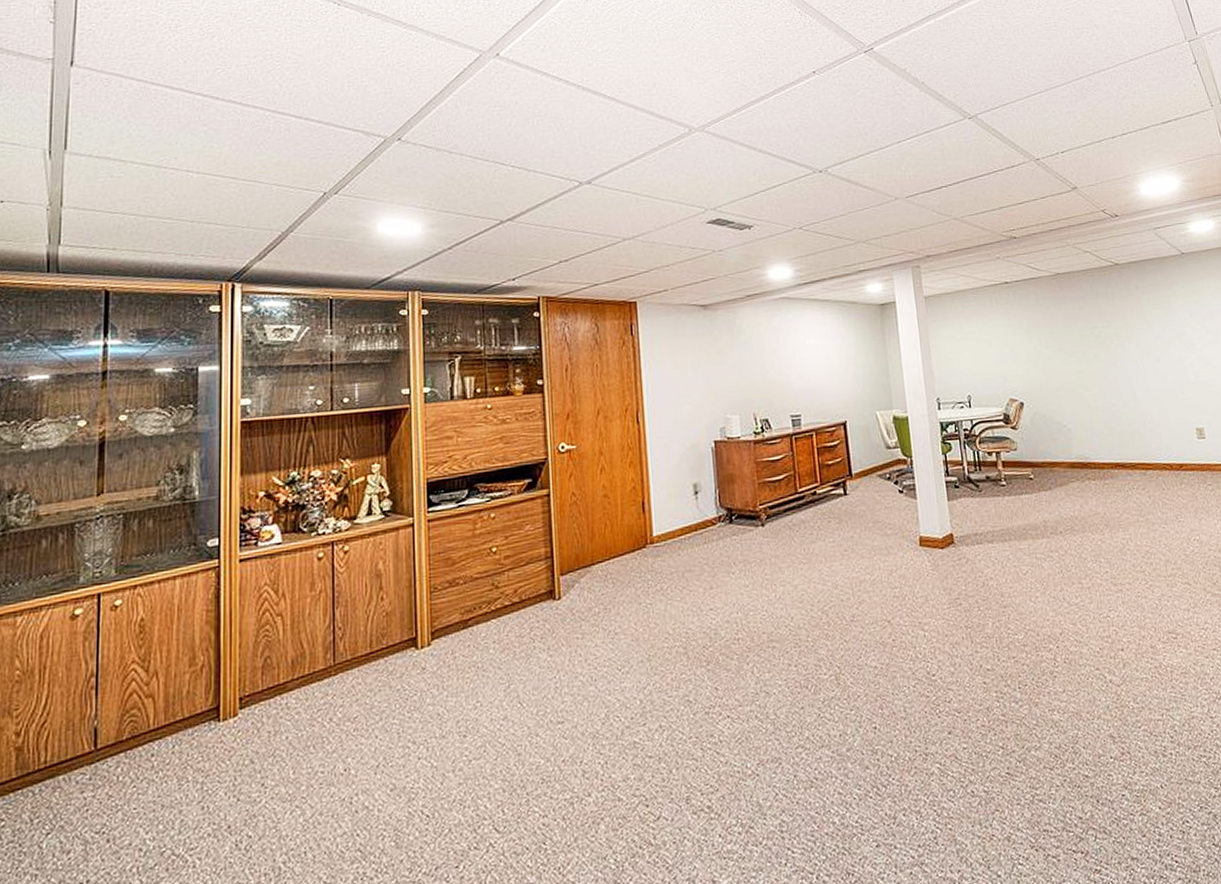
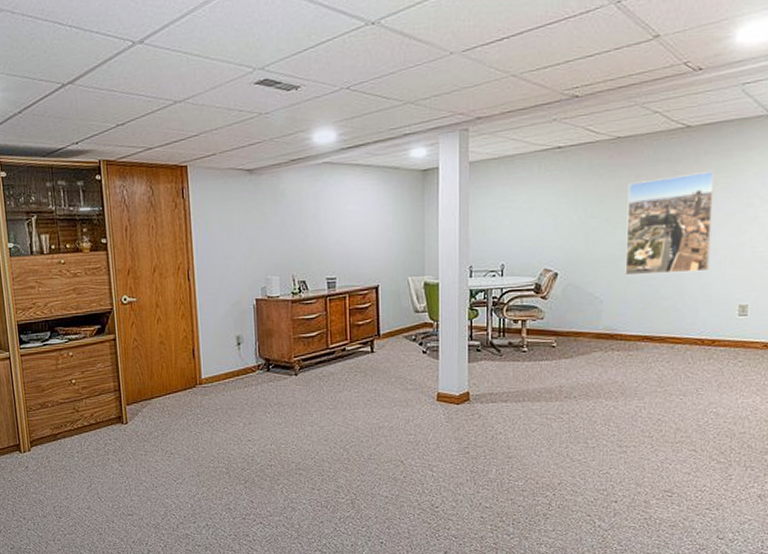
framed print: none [1074,302,1162,403] -> present [625,170,715,276]

